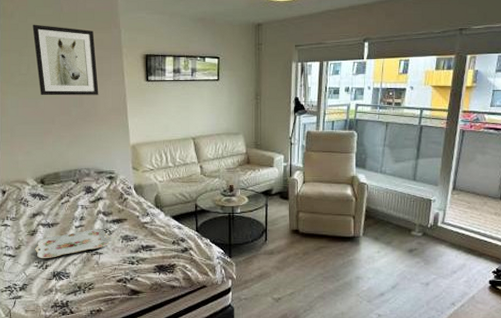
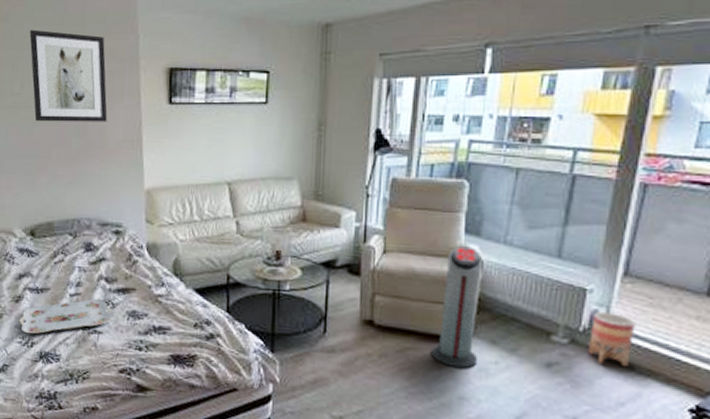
air purifier: none [338,175,368,258] -> present [432,245,484,369]
planter: none [434,214,461,249] -> present [589,312,636,368]

